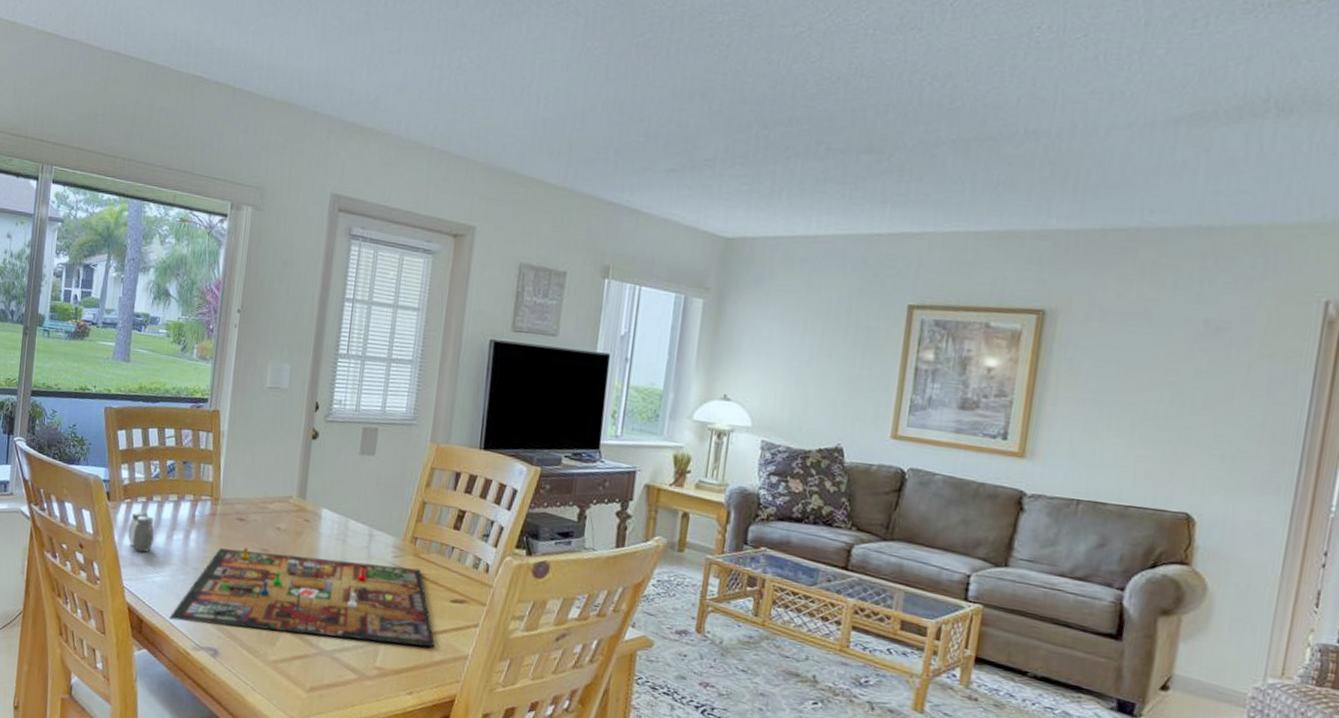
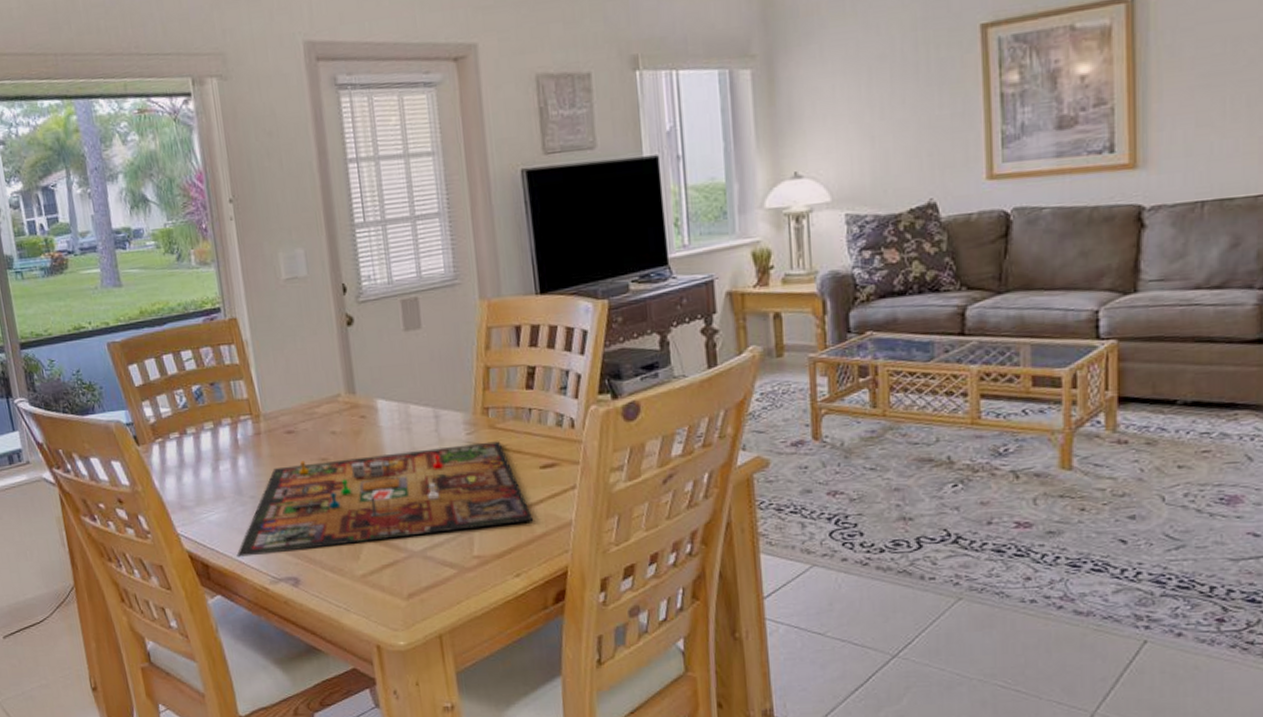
salt and pepper shaker: present [128,511,154,553] -> none [167,448,199,493]

